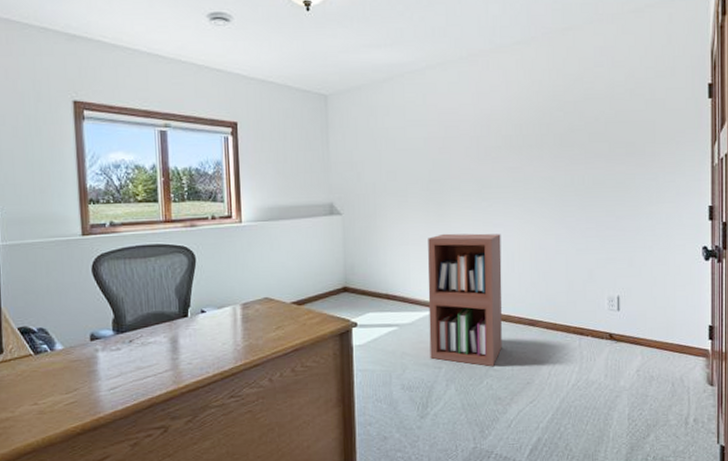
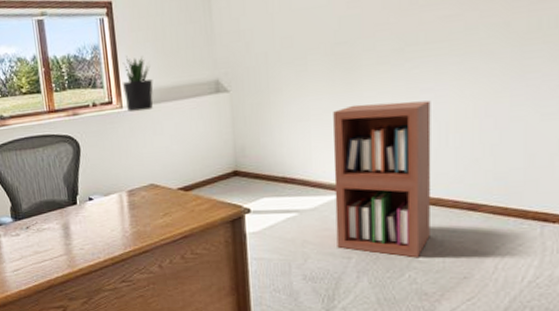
planter: none [242,174,273,228] -> present [122,56,153,112]

